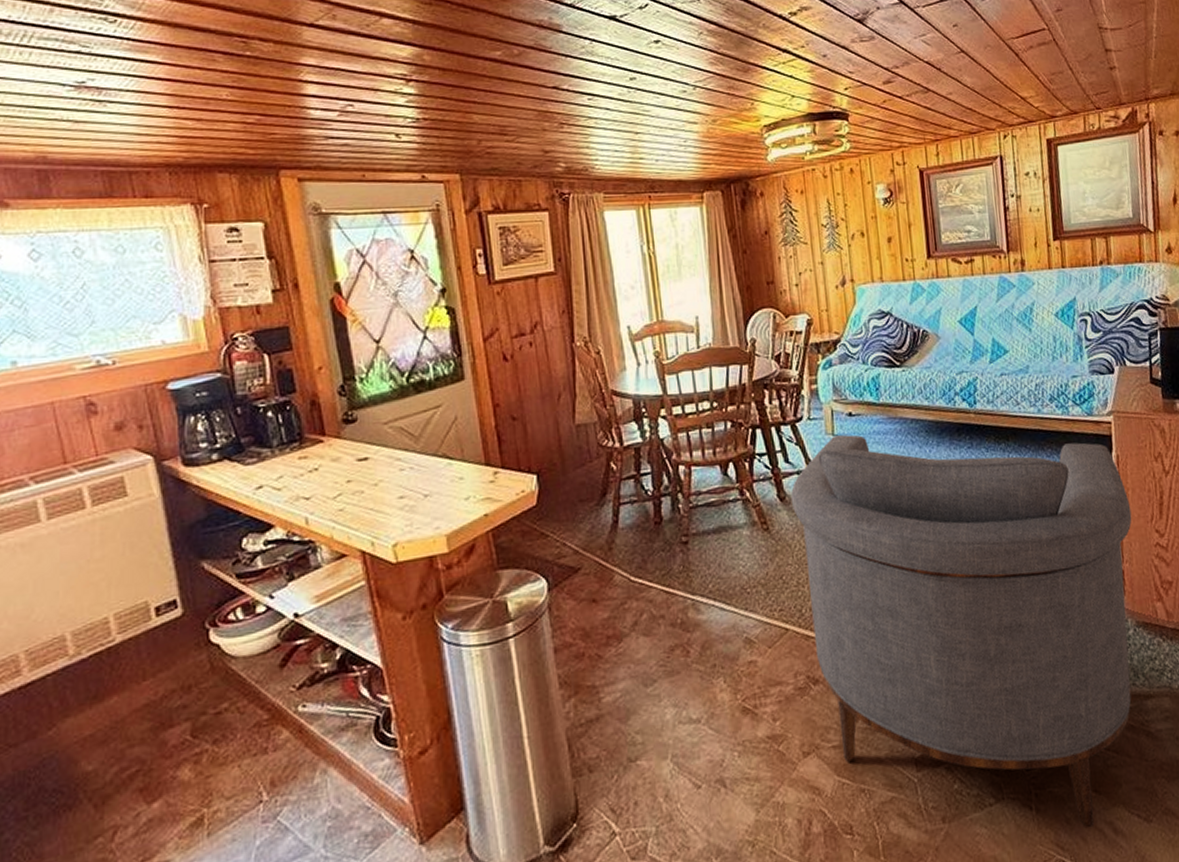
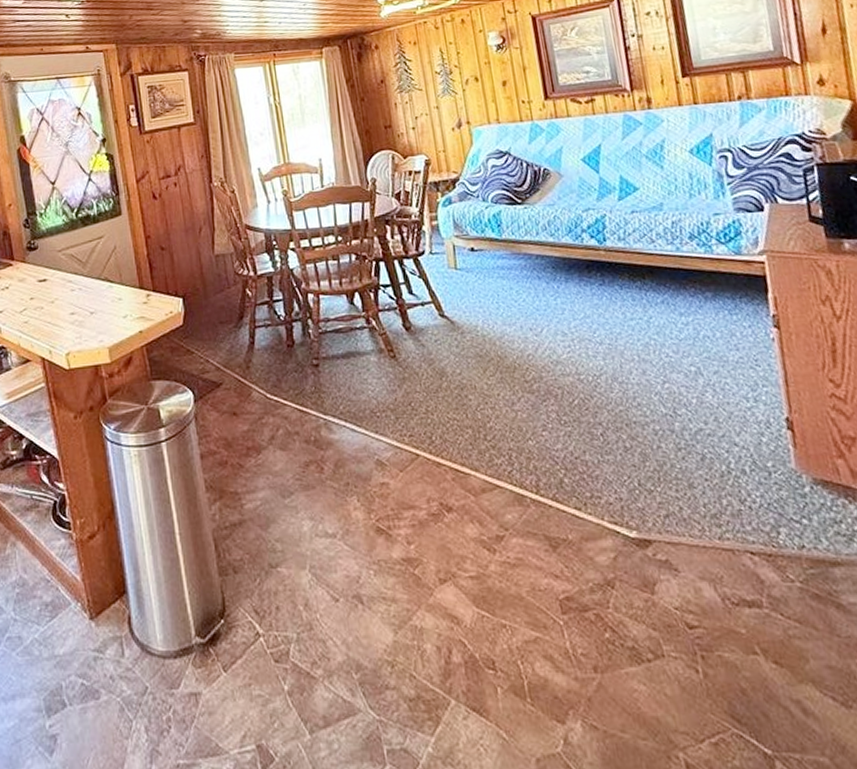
armchair: present [791,434,1132,828] -> none [416,269,814,704]

